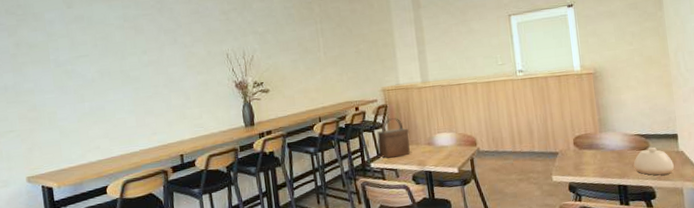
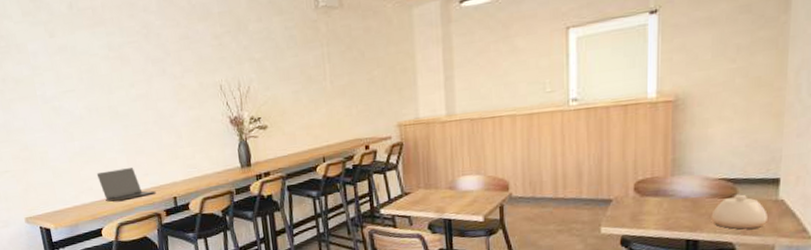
laptop: none [105,127,164,160] -> present [96,168,156,202]
handbag: present [377,118,411,158] -> none [389,157,428,204]

